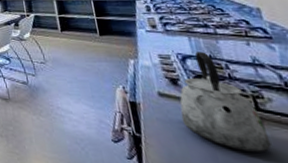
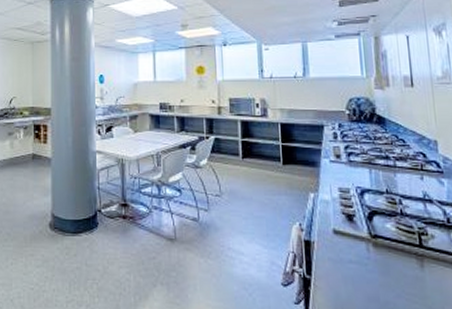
kettle: present [180,52,272,152] -> none [352,185,428,290]

